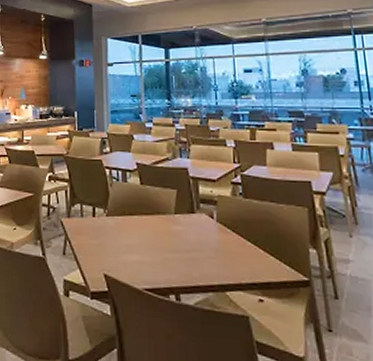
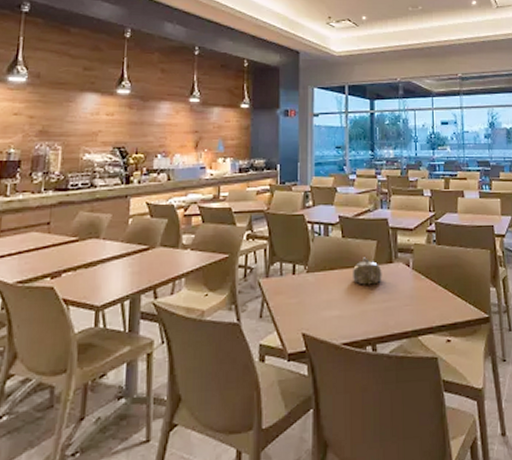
teapot: none [151,205,184,234] -> present [352,257,382,285]

